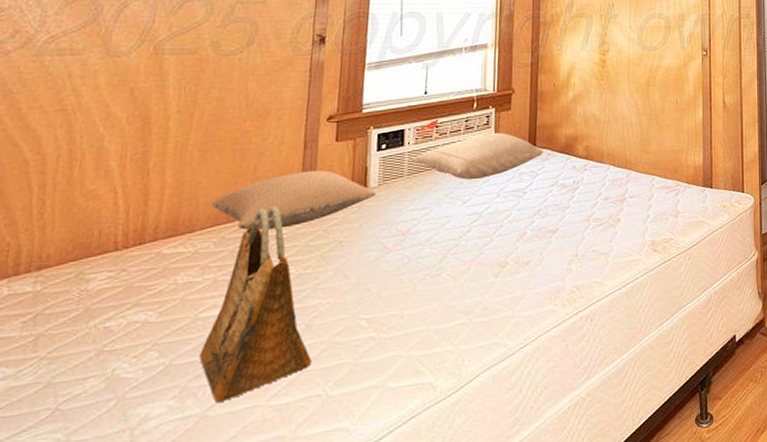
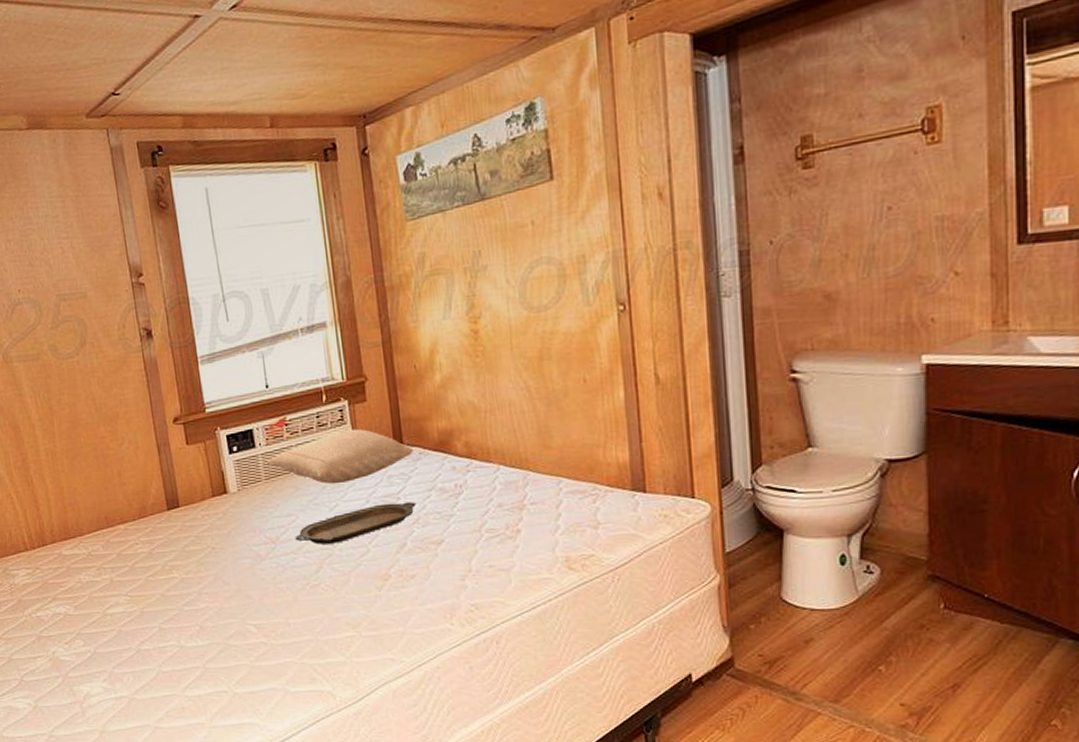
grocery bag: present [199,206,312,403] -> none [116,511,212,689]
pillow: present [212,170,376,230] -> none [91,475,237,535]
serving tray: none [425,196,540,236] -> present [295,502,417,545]

